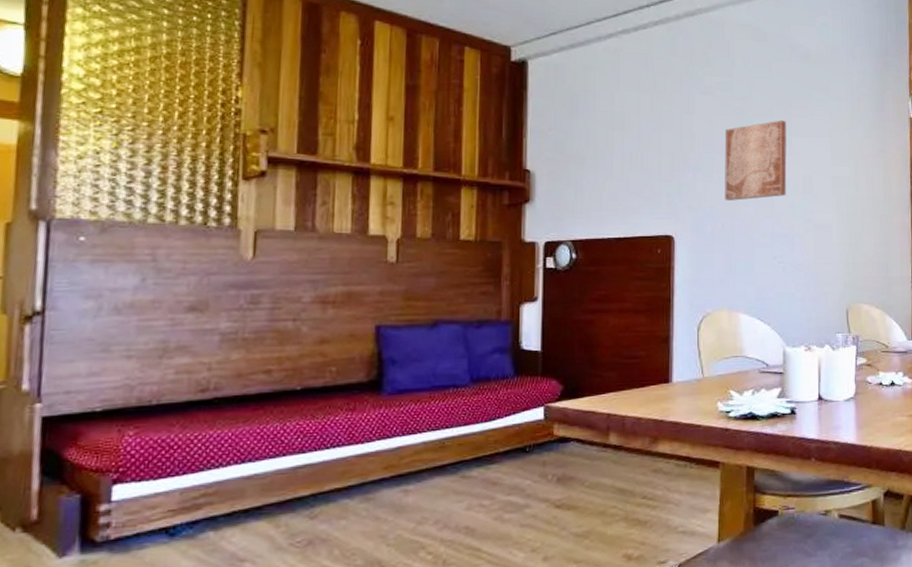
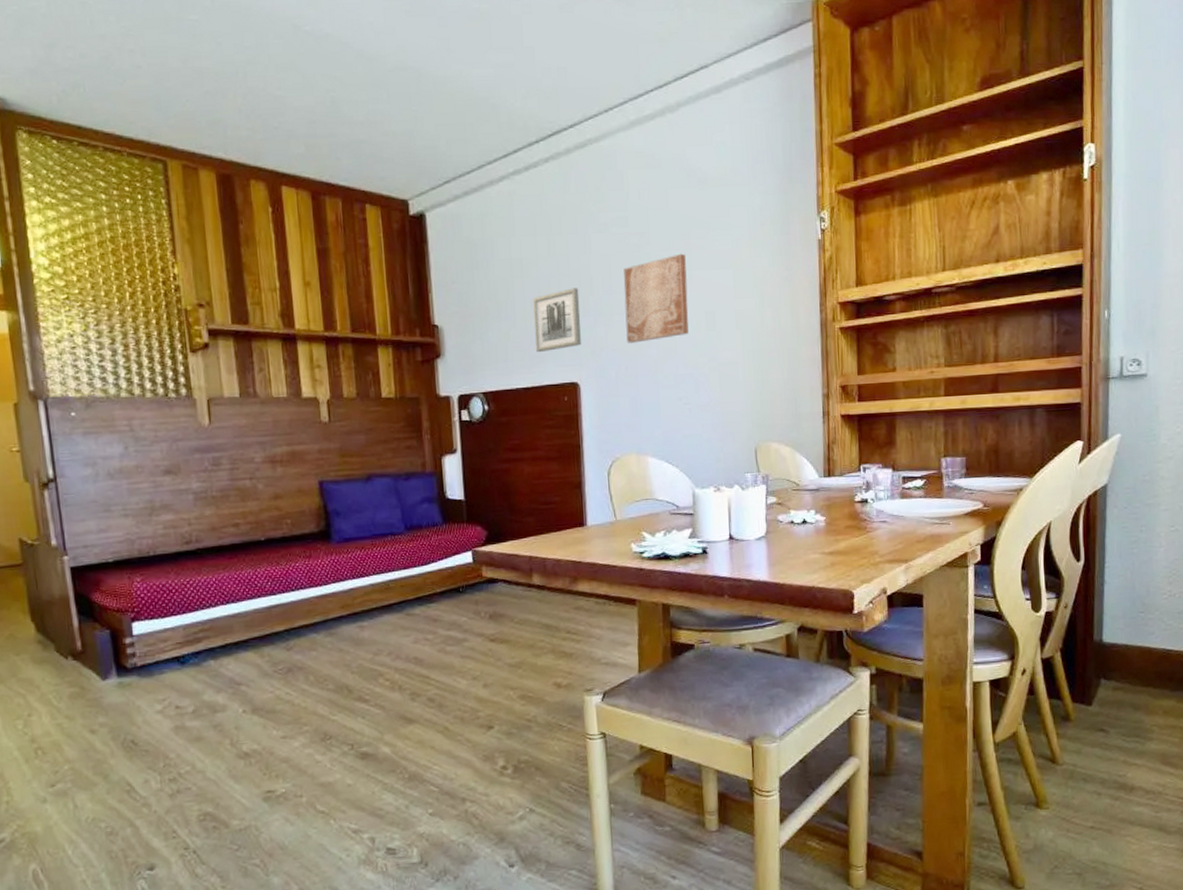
wall art: none [631,144,680,204] -> present [533,288,581,353]

